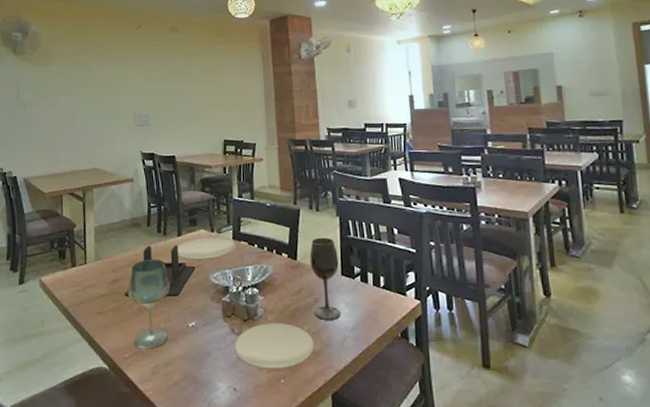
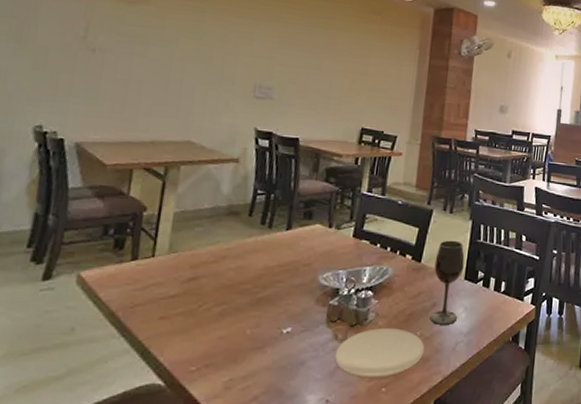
napkin holder: present [125,245,196,296] -> none [203,238,303,299]
wine glass: present [128,259,170,349] -> none [207,254,267,360]
plate: present [177,237,236,260] -> none [282,233,356,258]

